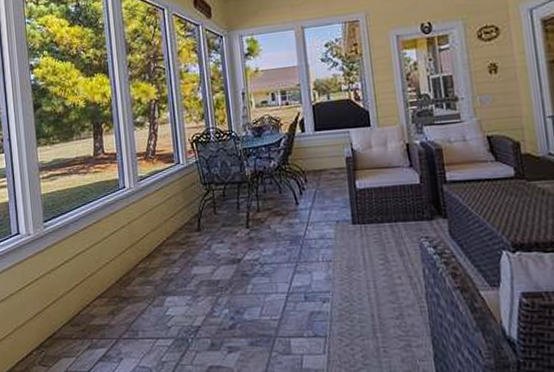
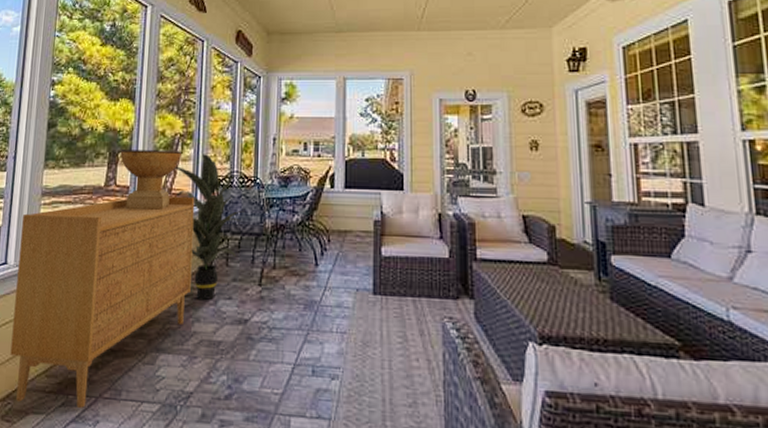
sideboard: none [26,155,186,349] -> present [10,196,195,408]
decorative bowl: none [103,115,159,175] -> present [120,150,181,211]
indoor plant: none [154,115,224,247] -> present [174,154,244,301]

